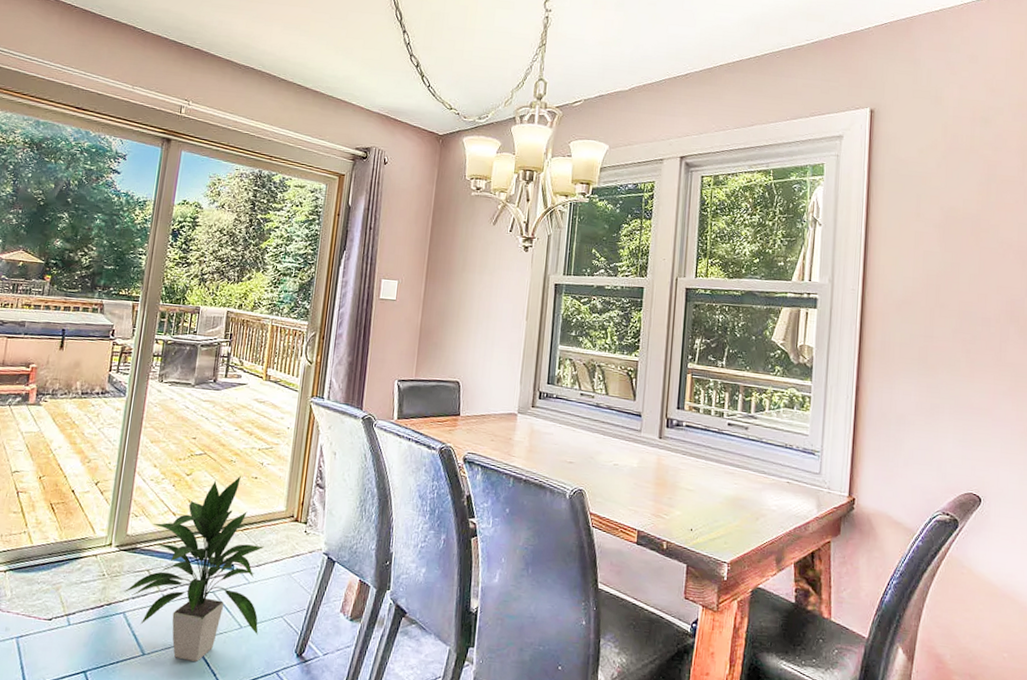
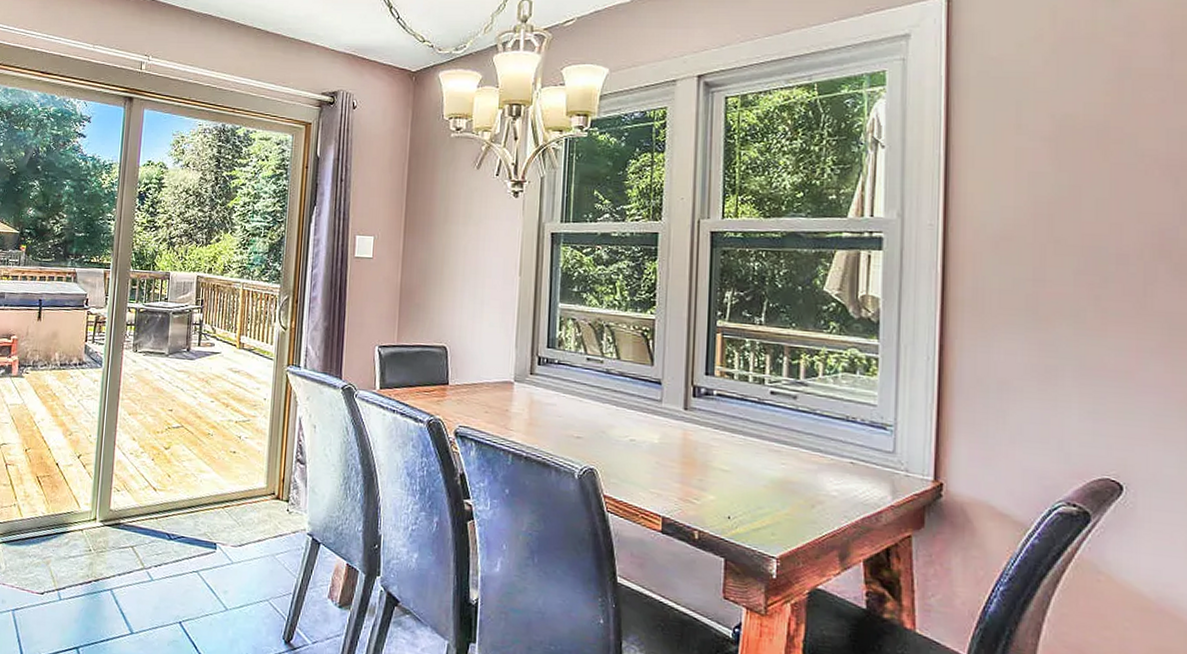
indoor plant: present [124,476,265,662] -> none [110,450,247,643]

